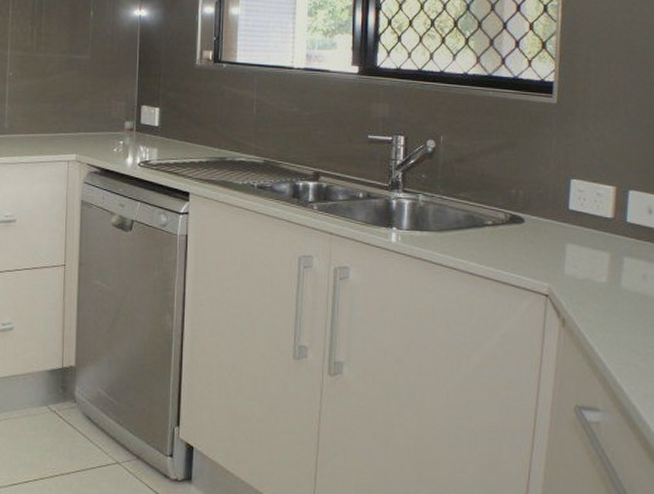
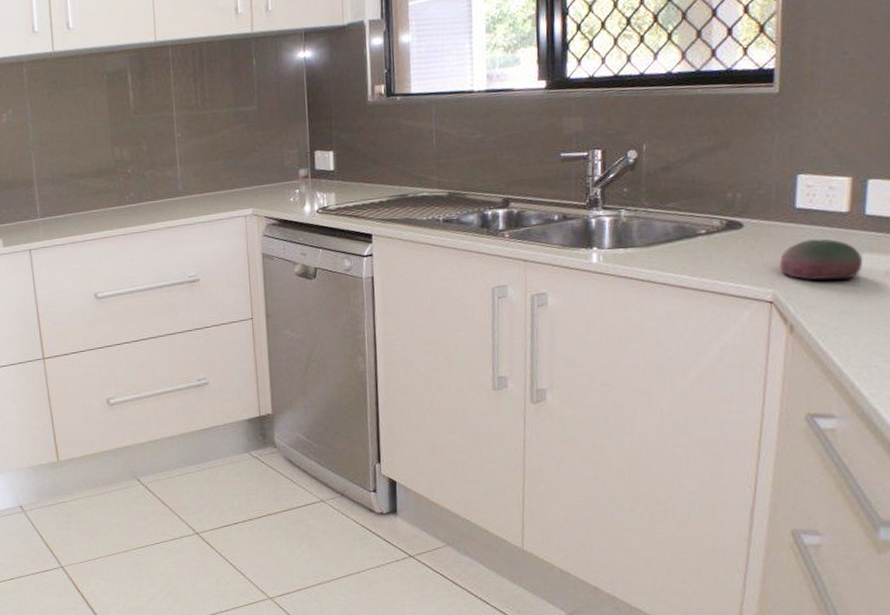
bowl: none [553,240,623,280] -> present [778,239,862,280]

